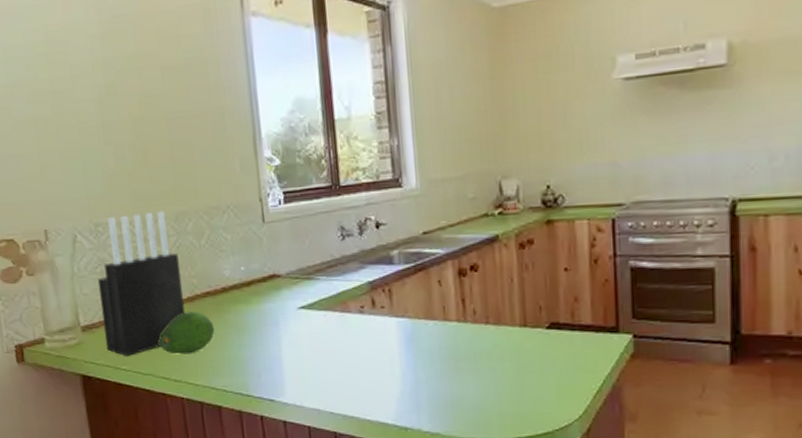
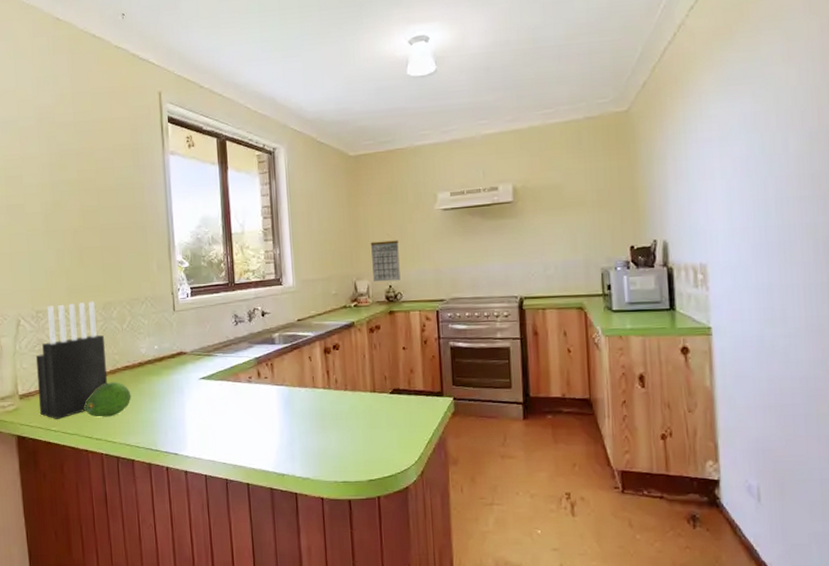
calendar: none [520,115,563,182] -> present [370,234,401,282]

